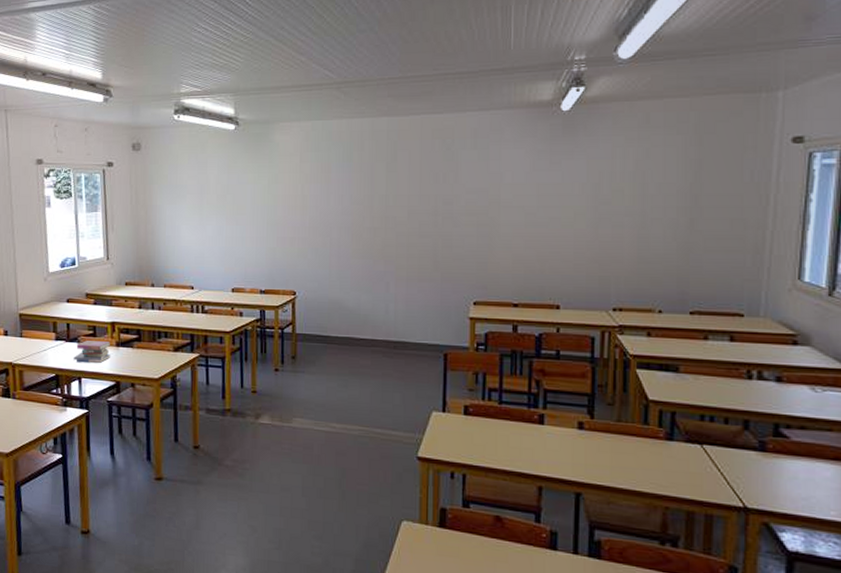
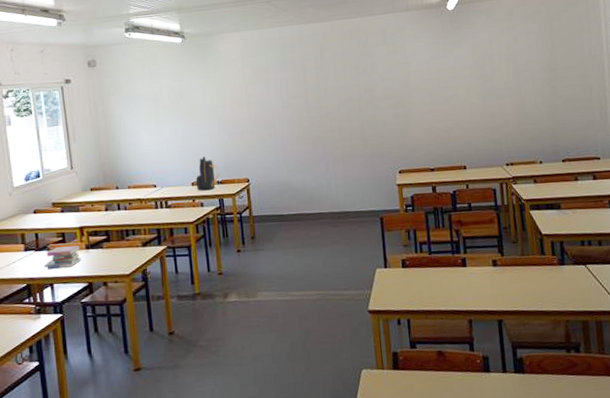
backpack: none [236,261,264,299] -> present [195,156,220,191]

